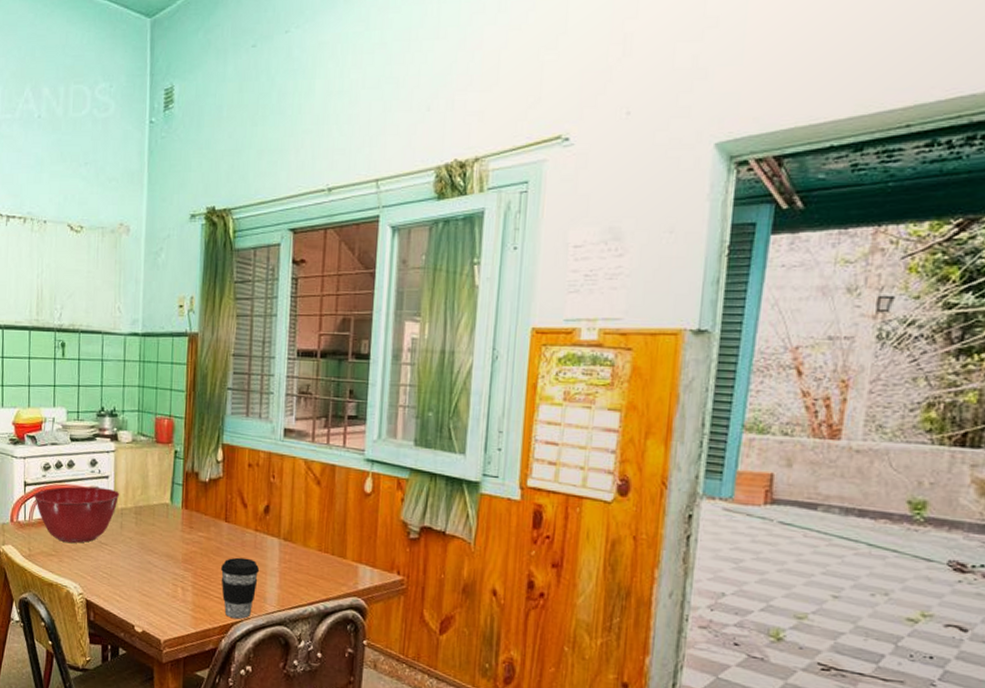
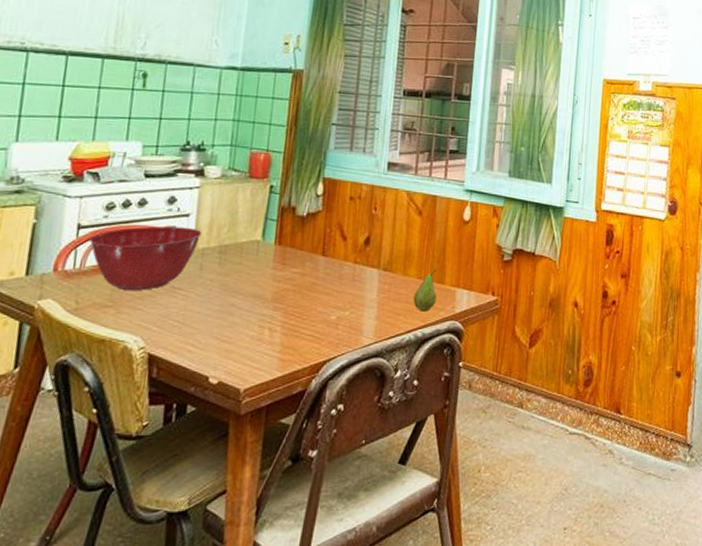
coffee cup: present [221,557,260,619] -> none [314,291,357,356]
fruit: none [314,543,338,585] -> present [413,270,437,312]

